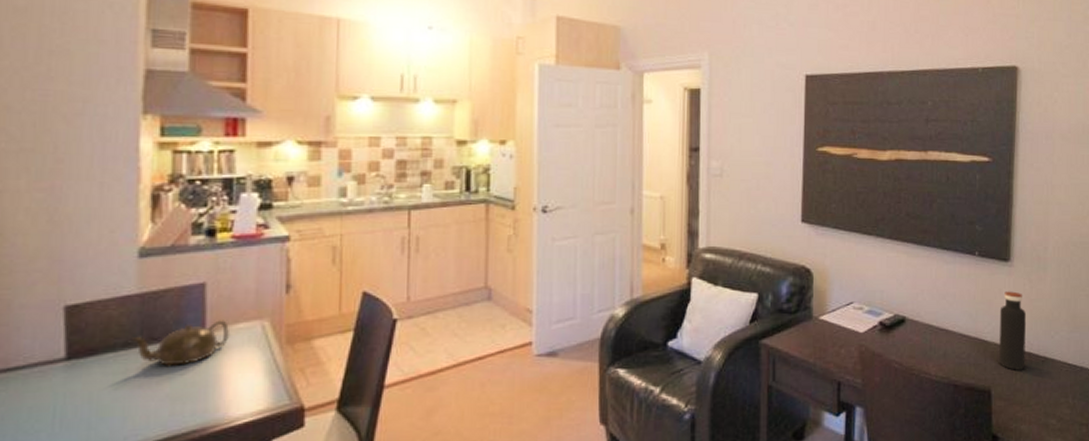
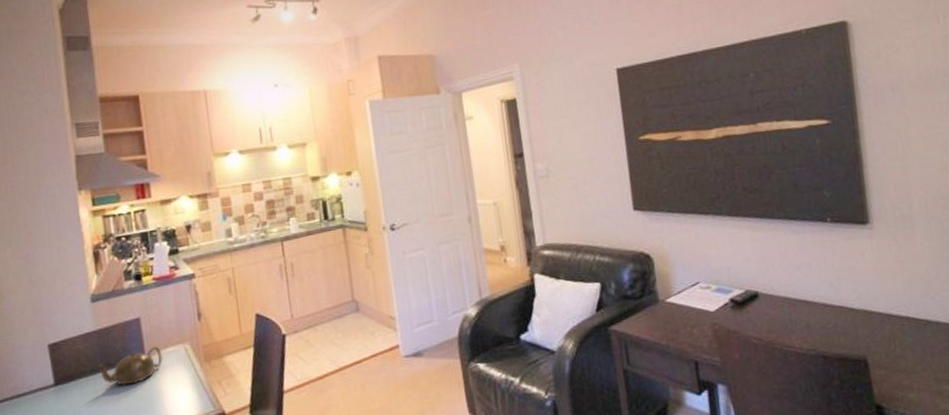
water bottle: present [999,291,1027,370] -> none [864,254,904,337]

